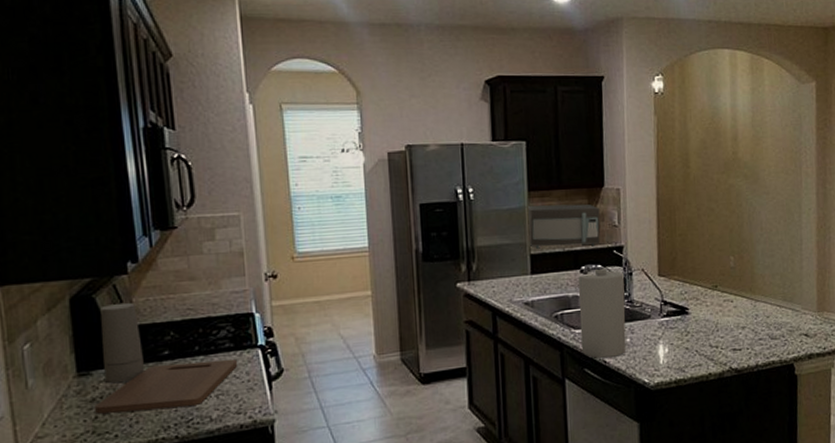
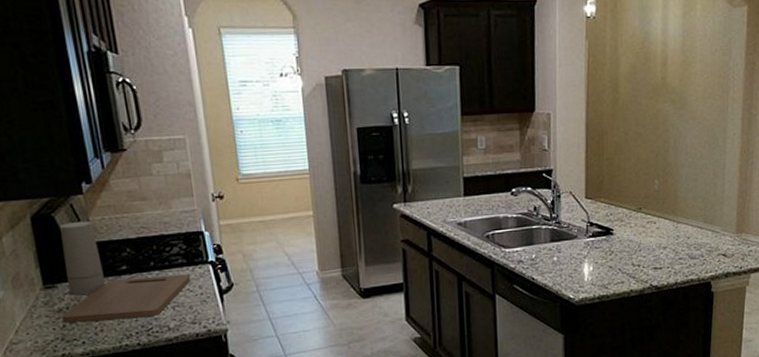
microwave: present [525,204,601,249] -> none [459,128,531,172]
paper towel holder: present [578,268,626,359] -> none [508,190,553,276]

